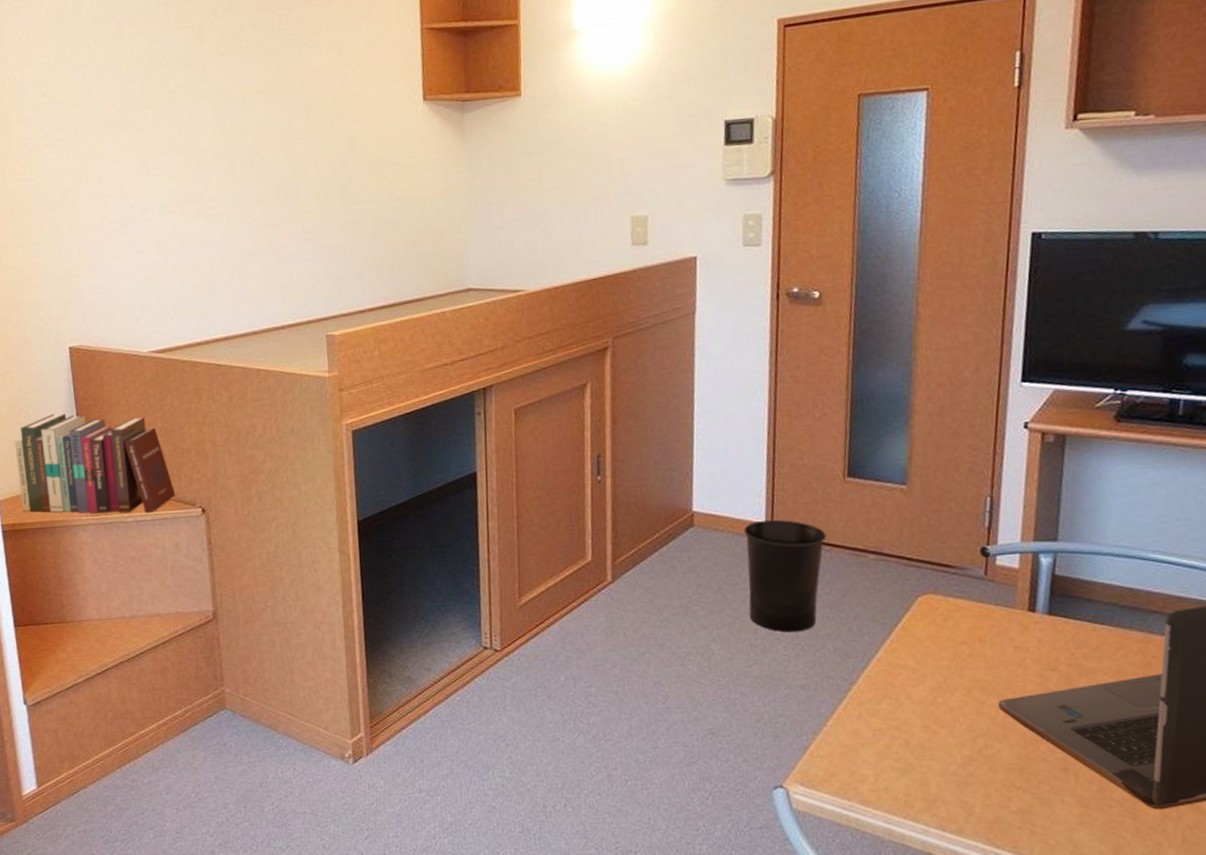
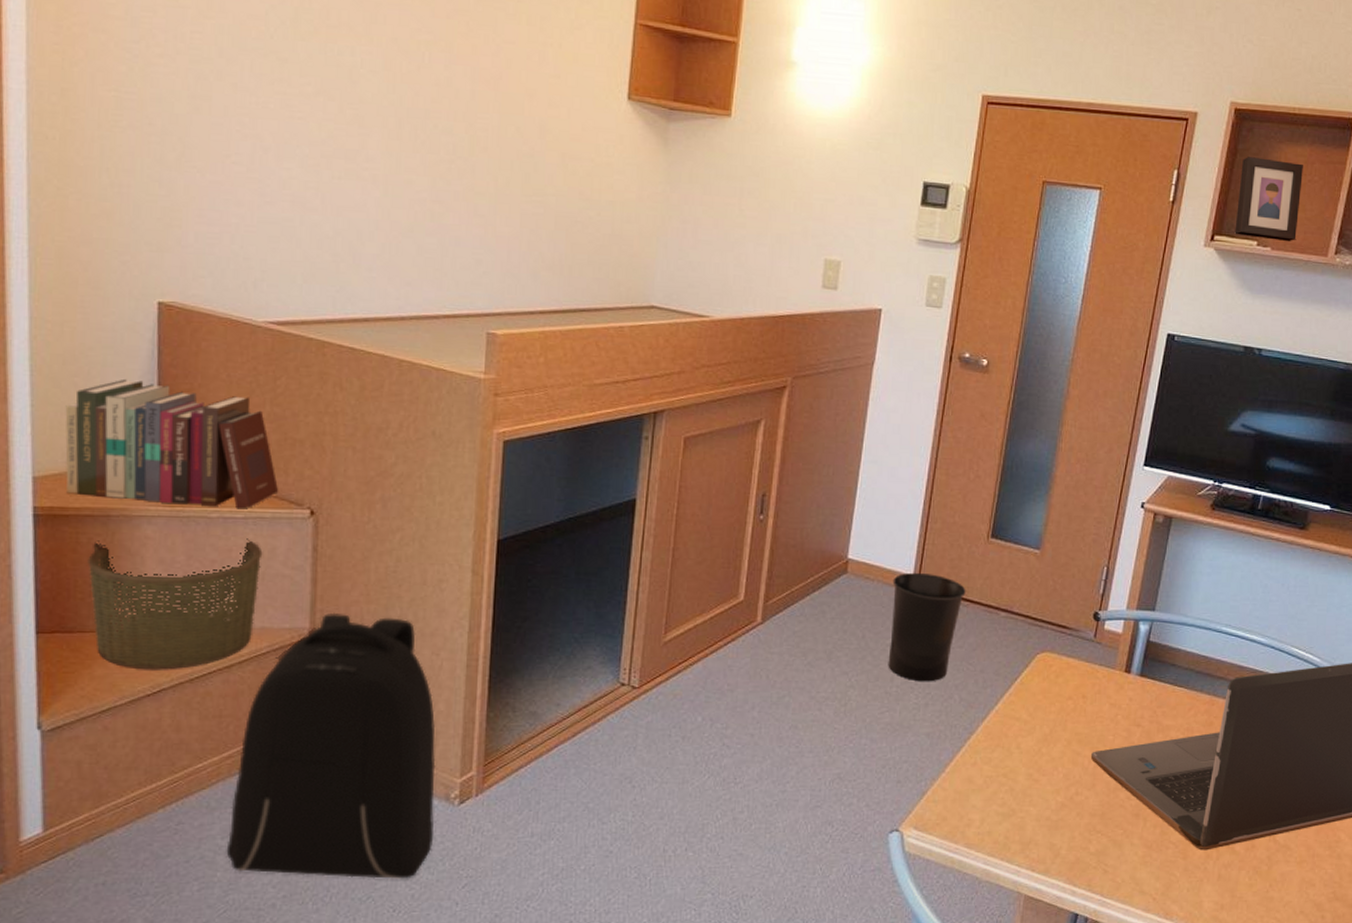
basket: none [43,538,170,653] -> present [88,540,263,670]
backpack: none [170,596,335,830] -> present [226,612,436,879]
picture frame: none [1102,11,1188,109] -> present [1234,157,1303,242]

